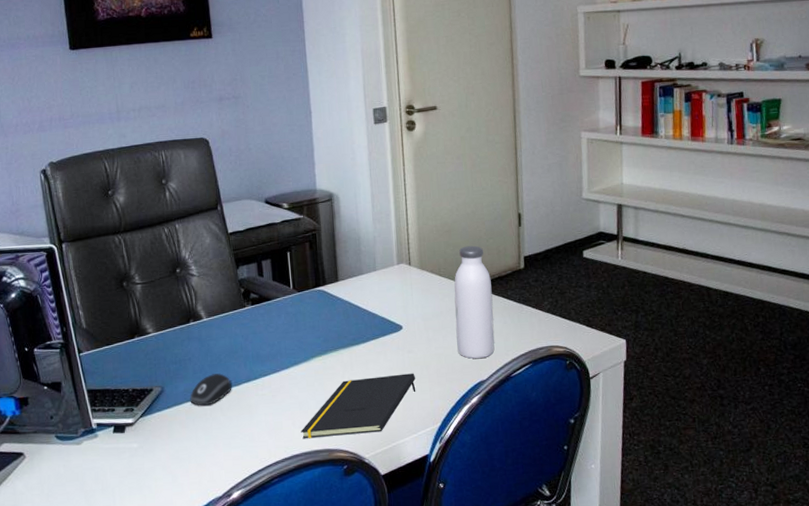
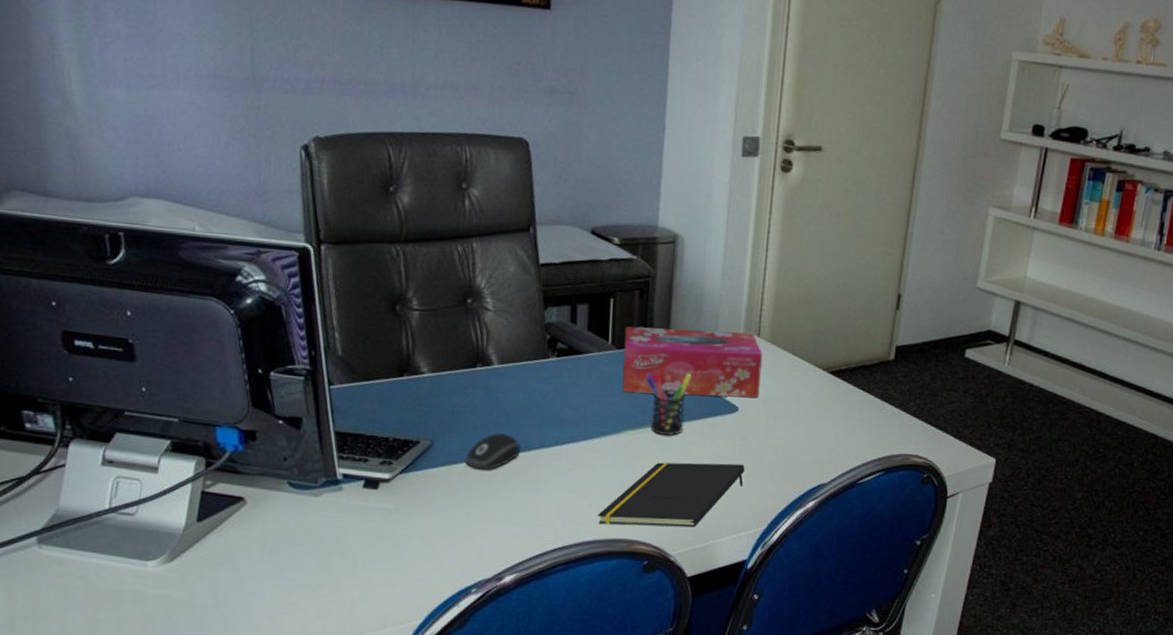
tissue box: none [302,264,418,327] -> present [622,326,763,398]
pen holder: none [324,303,361,358] -> present [646,370,692,436]
water bottle: present [454,245,495,359] -> none [800,323,853,458]

